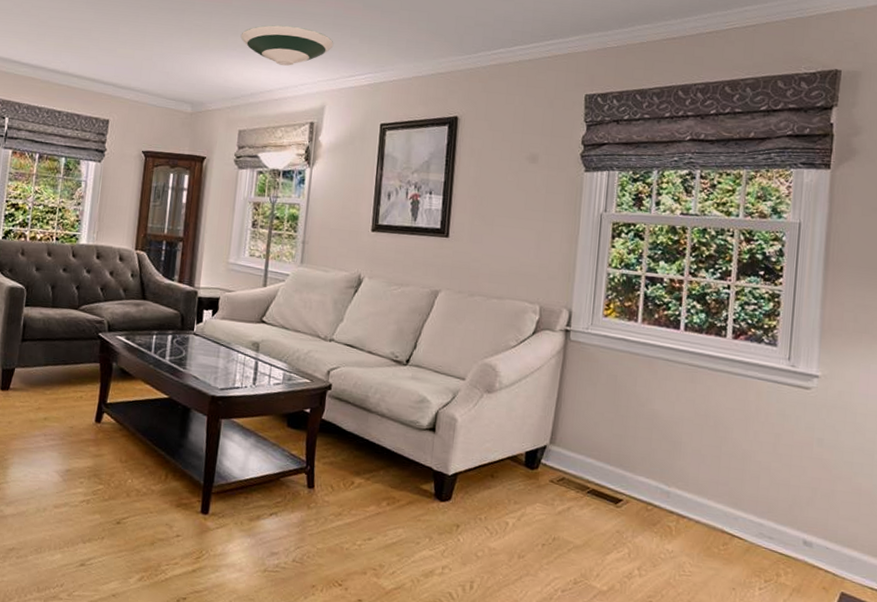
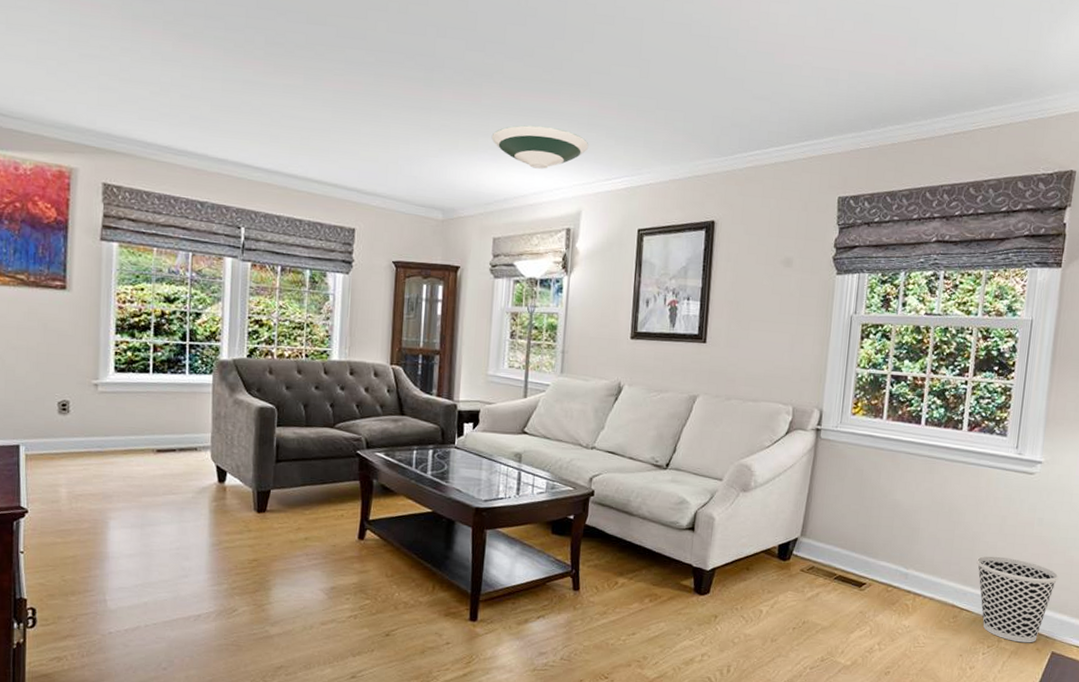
wastebasket: none [747,477,845,581] -> present [976,556,1059,643]

